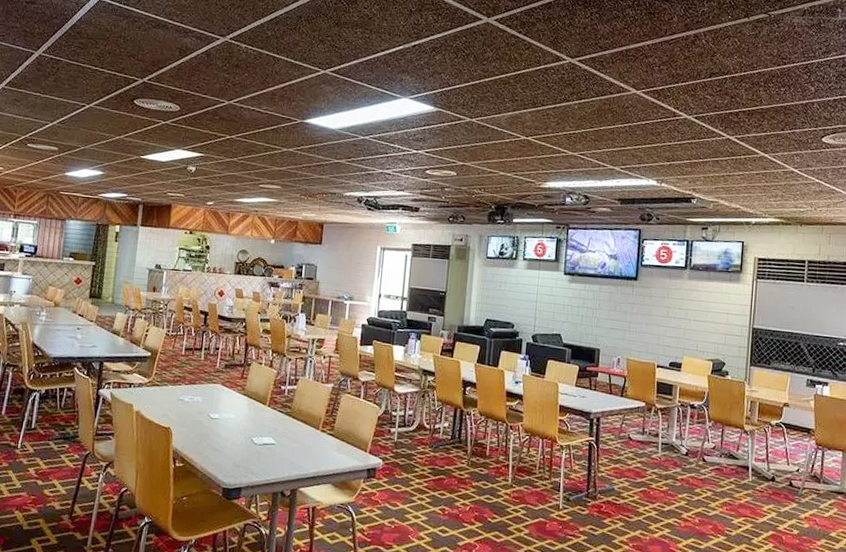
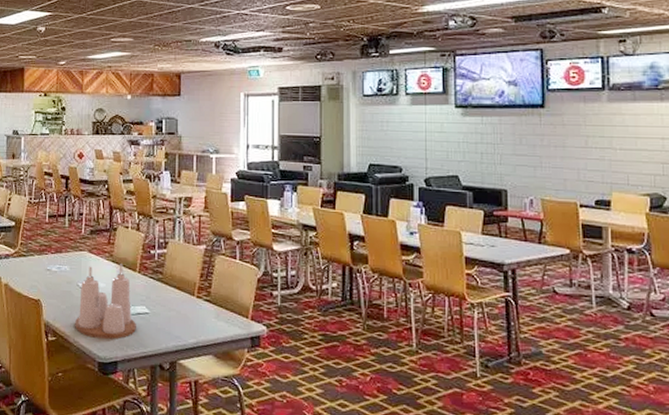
condiment set: none [203,397,262,467] -> present [75,264,136,339]

